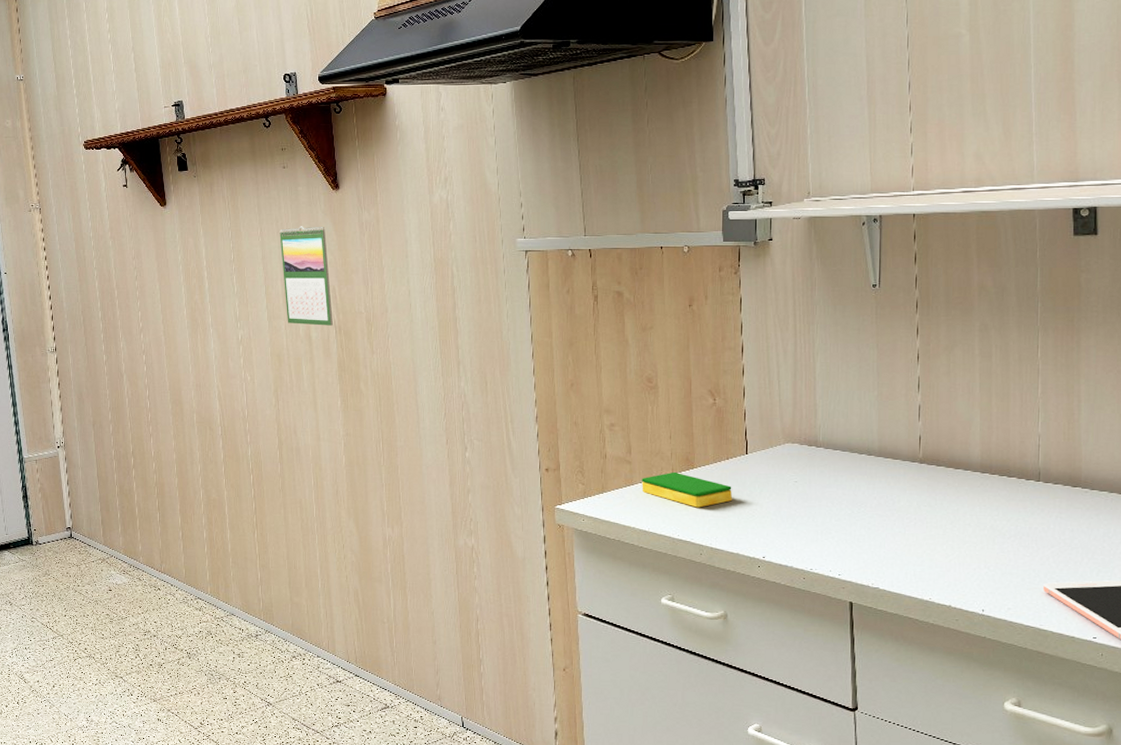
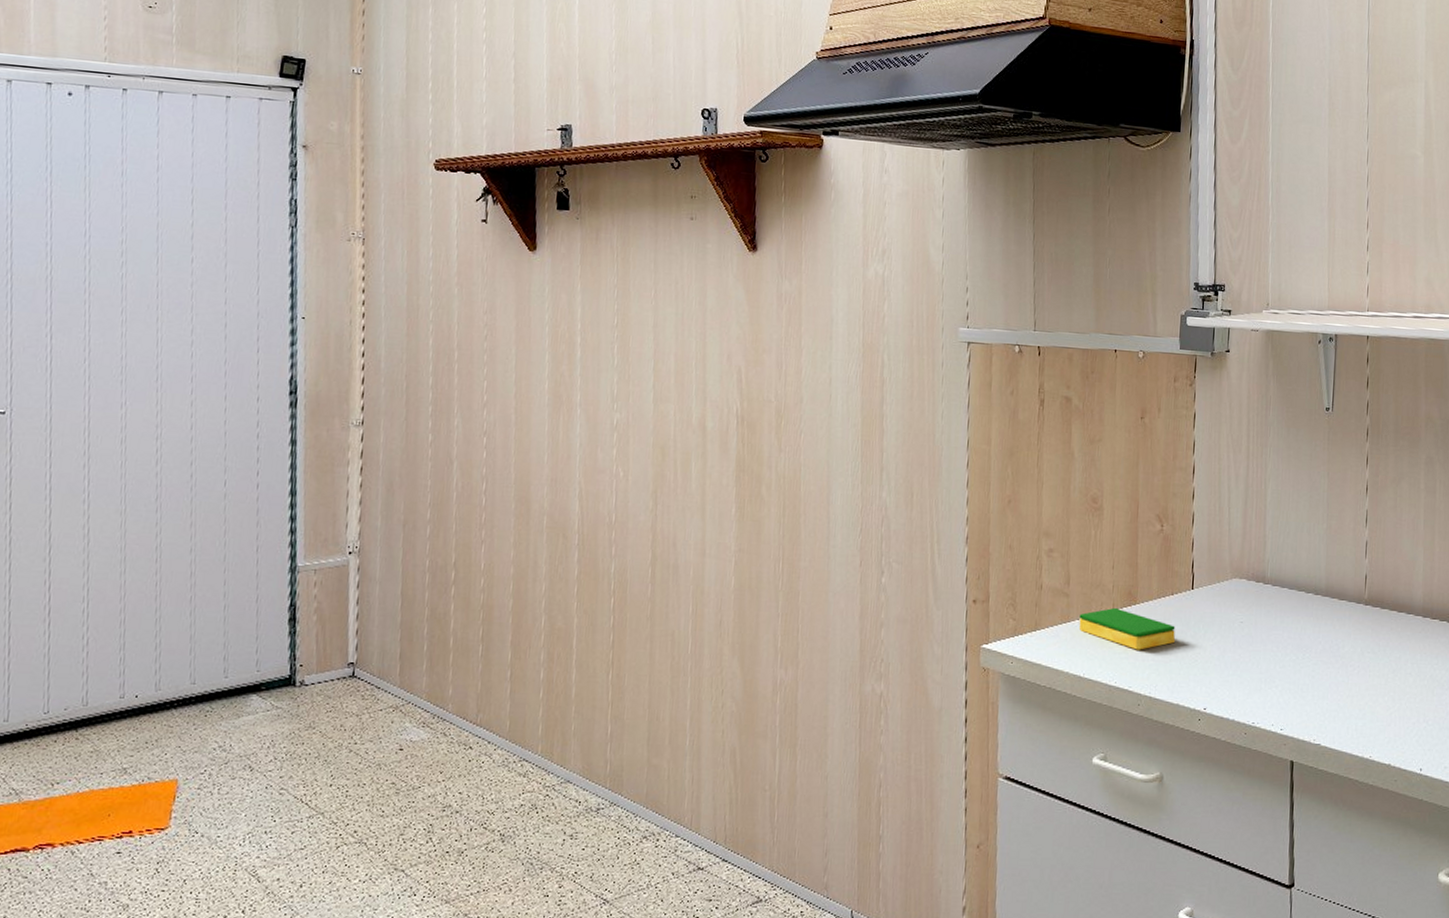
calendar: present [279,226,333,326] -> none [677,291,736,415]

